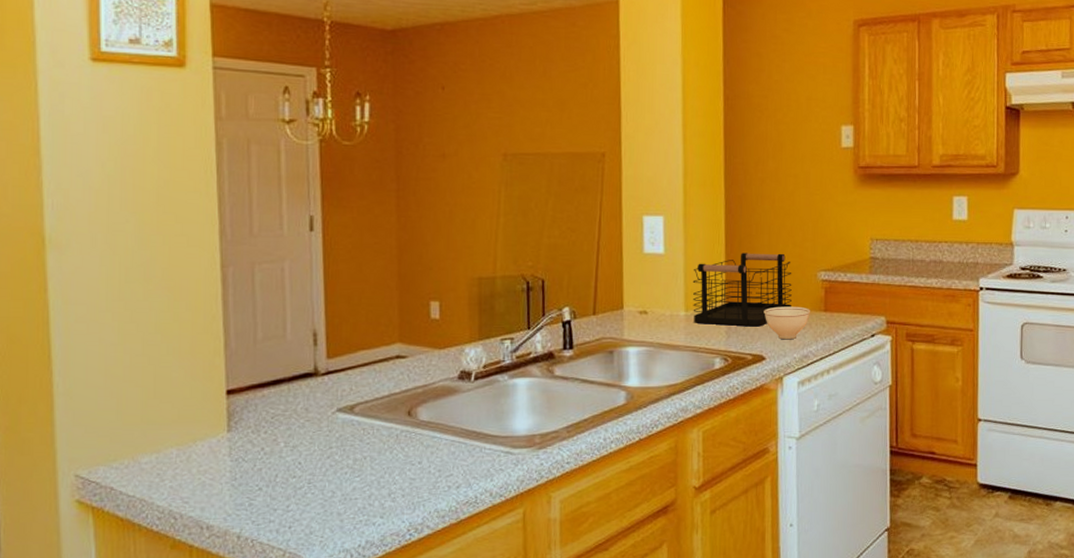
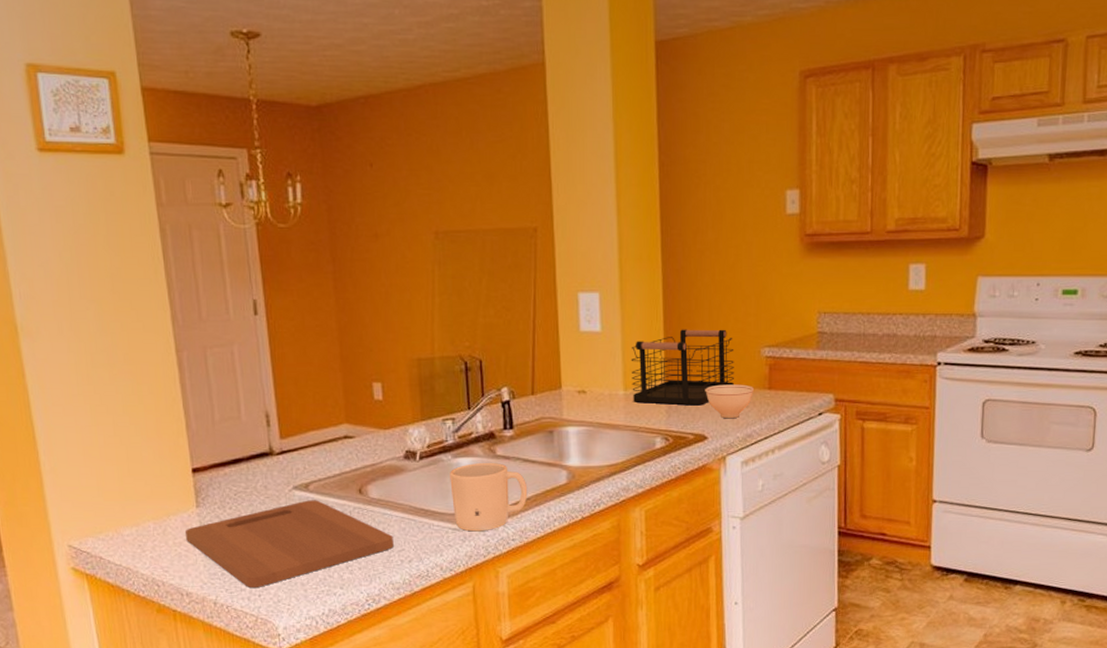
cutting board: none [211,423,442,519] -> present [184,500,394,587]
mug: none [505,383,585,455] -> present [450,462,528,532]

